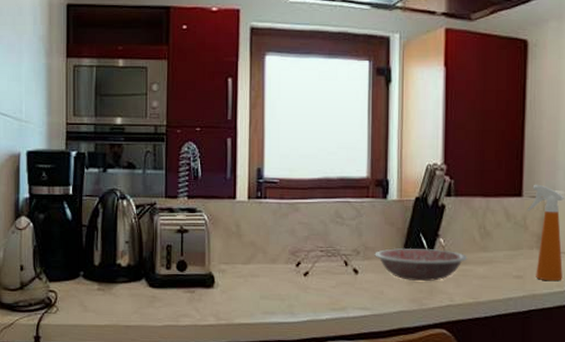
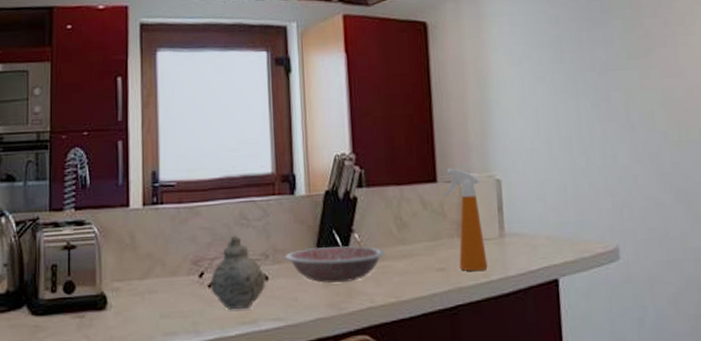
teapot: none [306,231,356,298] -> present [210,235,266,310]

